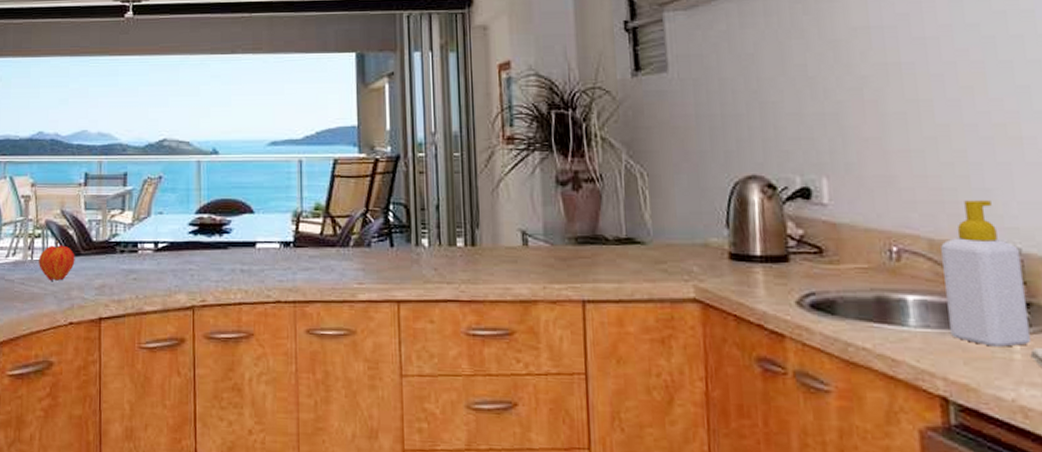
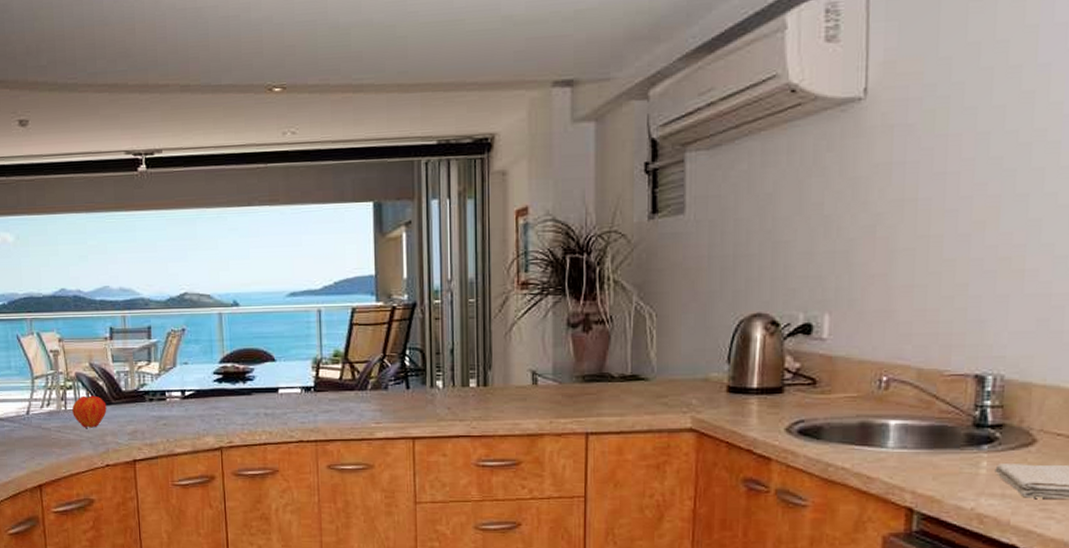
soap bottle: present [941,200,1030,347] -> none [925,331,1002,464]

